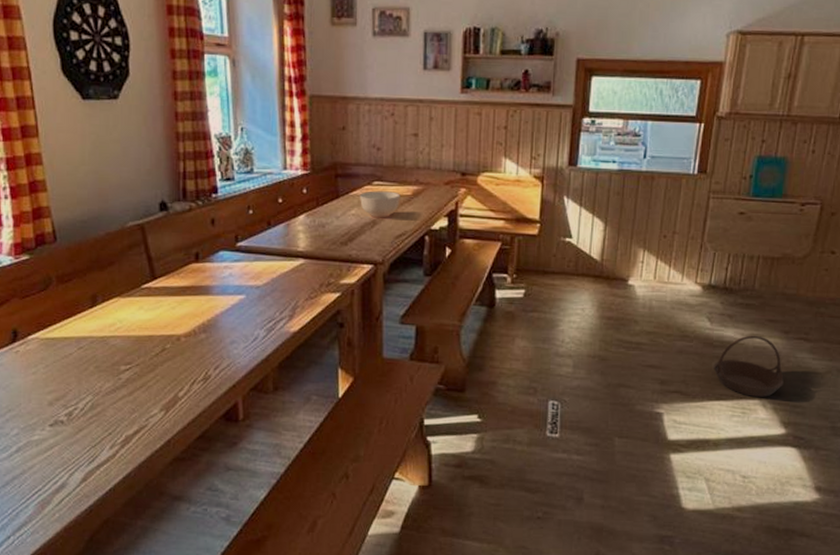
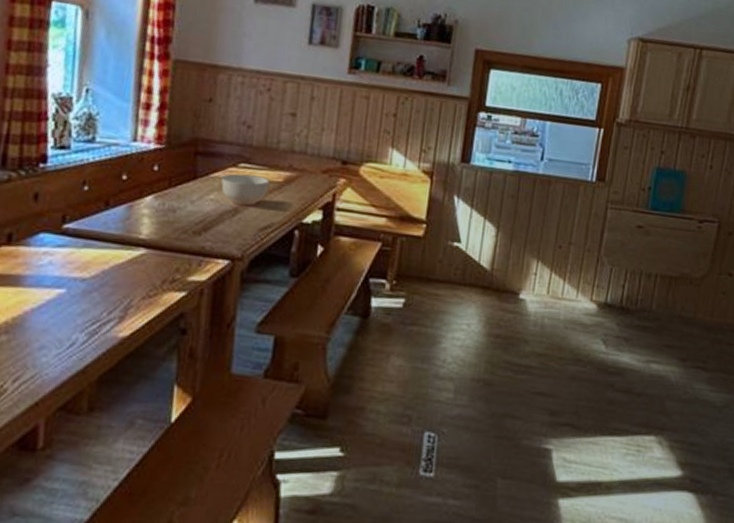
basket: present [713,335,784,397] -> none [607,361,681,433]

